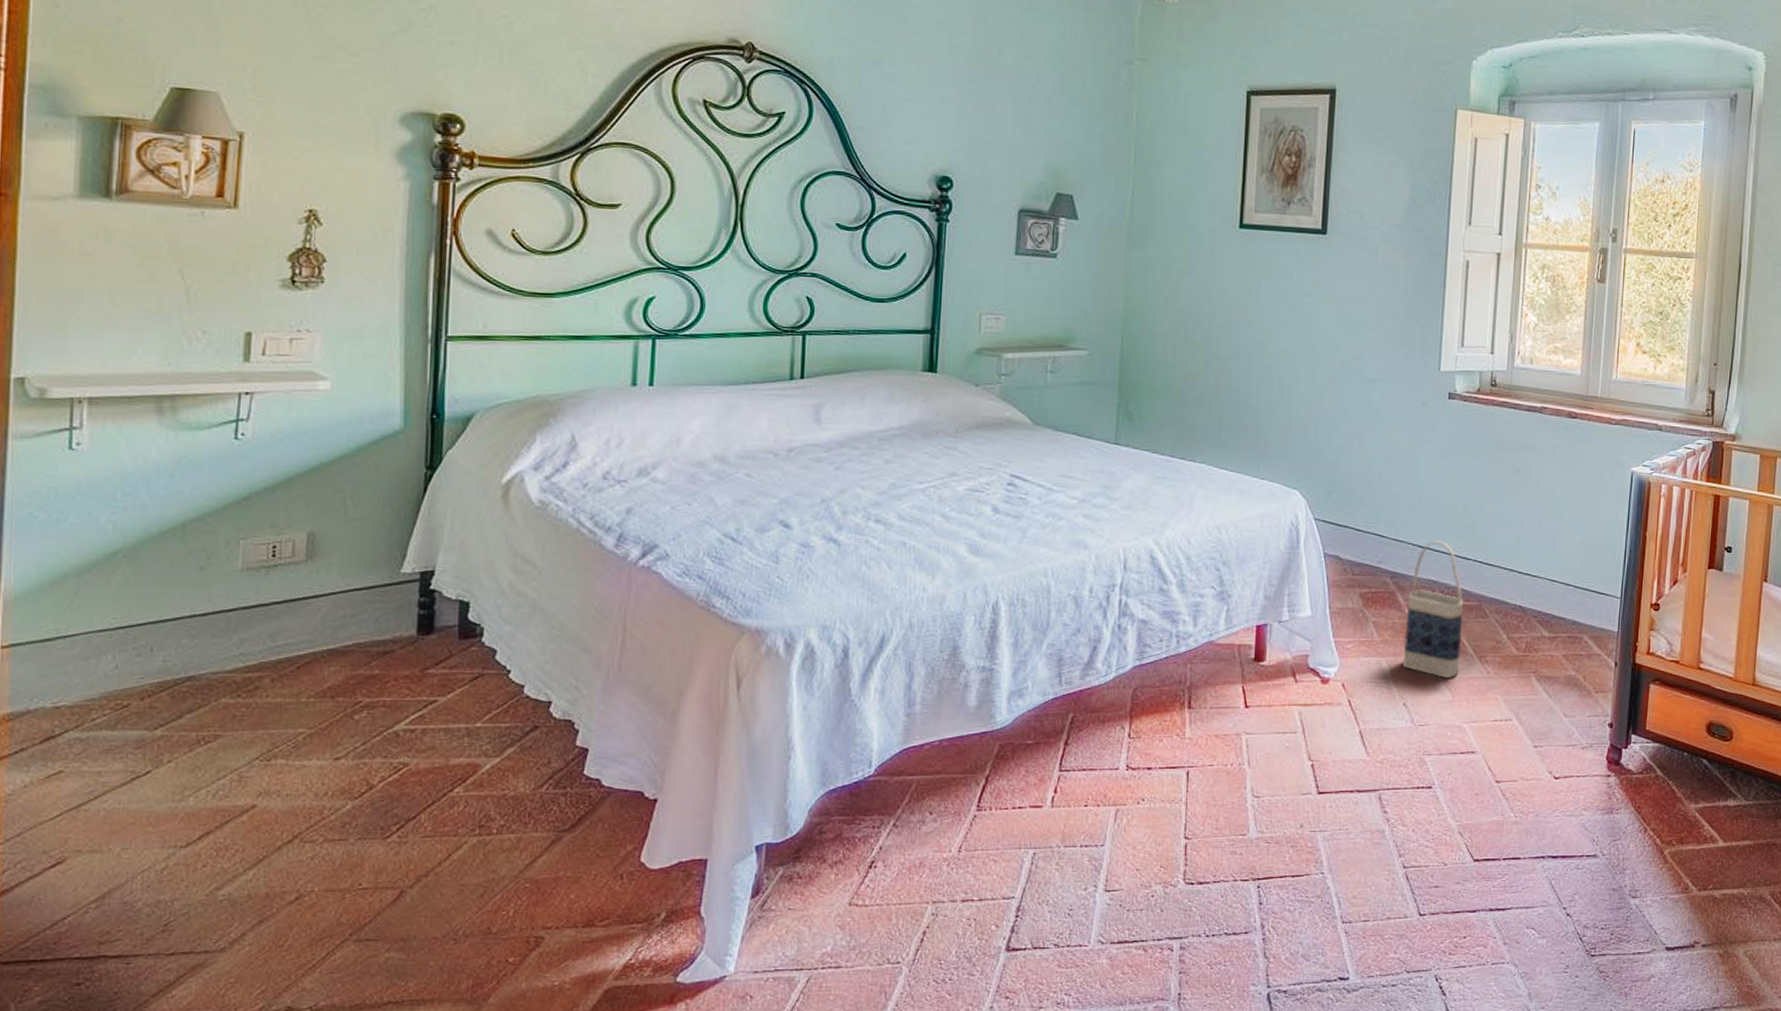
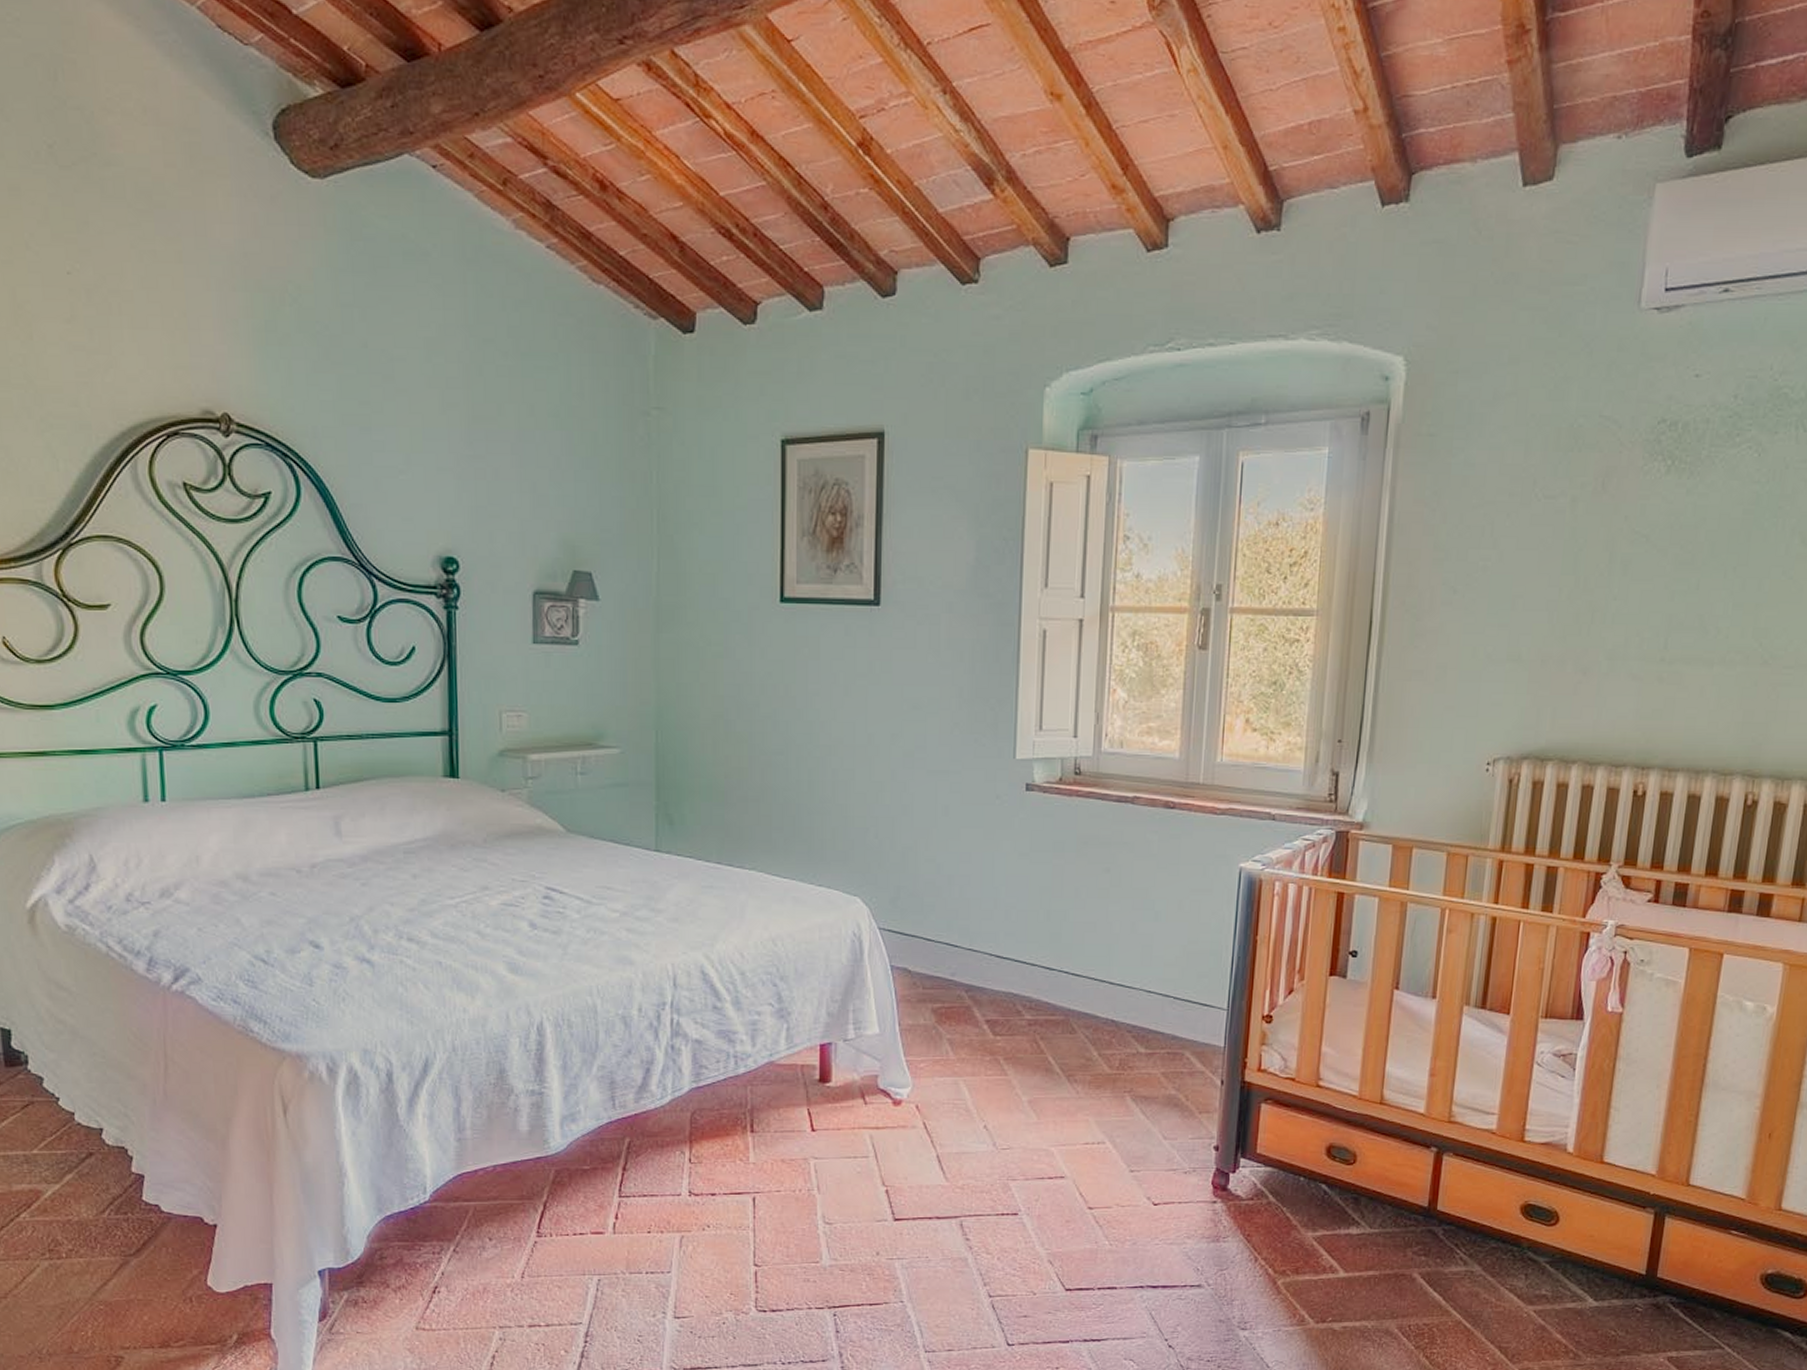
bag: present [1402,540,1463,679] -> none [981,949,1048,1100]

